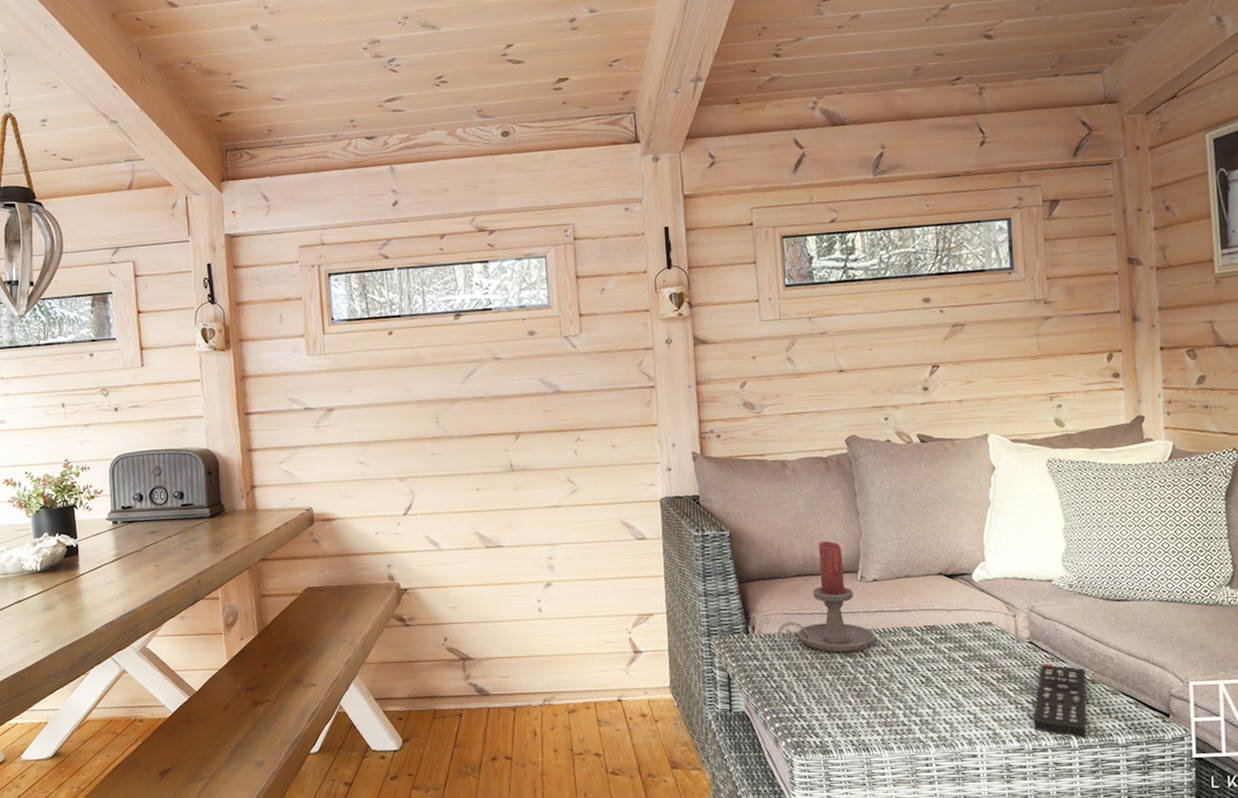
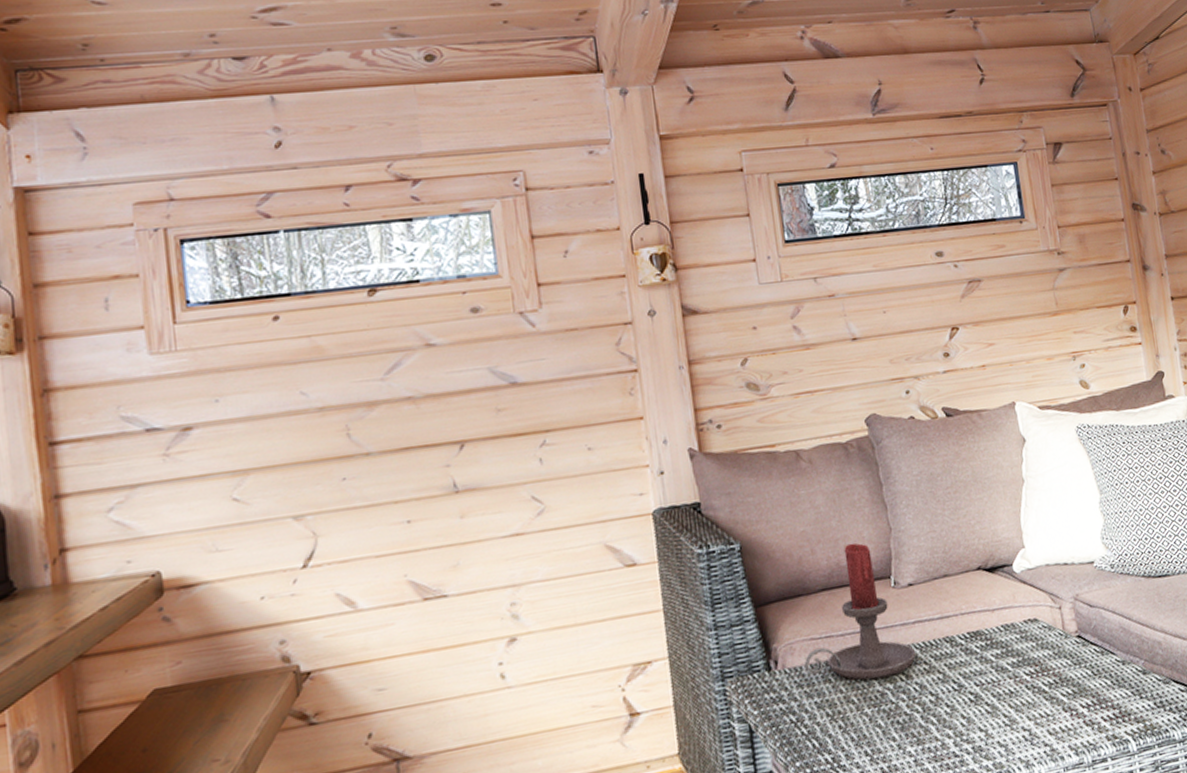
remote control: present [1033,663,1087,739] -> none [1089,658,1145,740]

